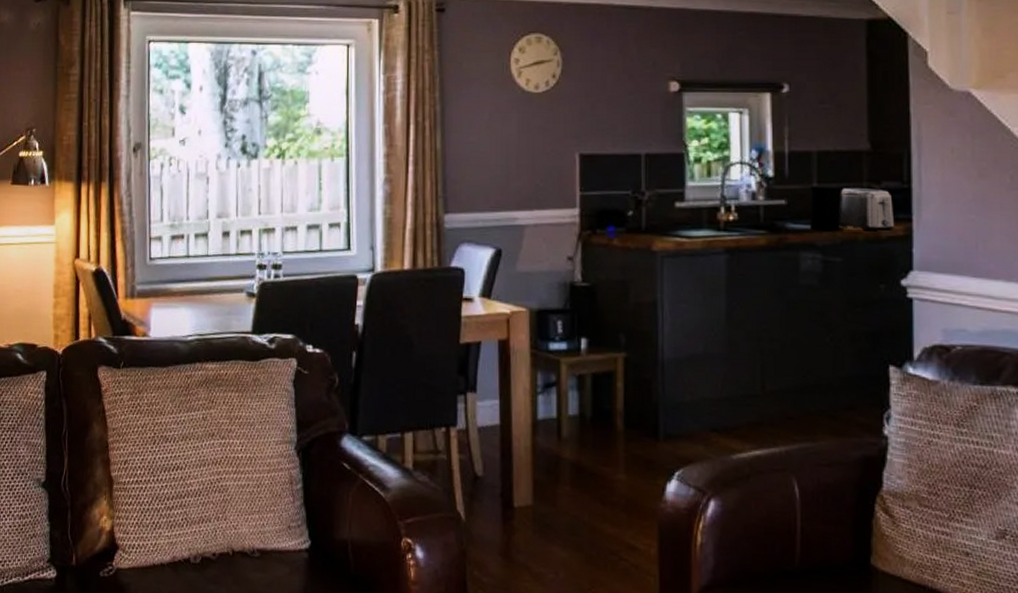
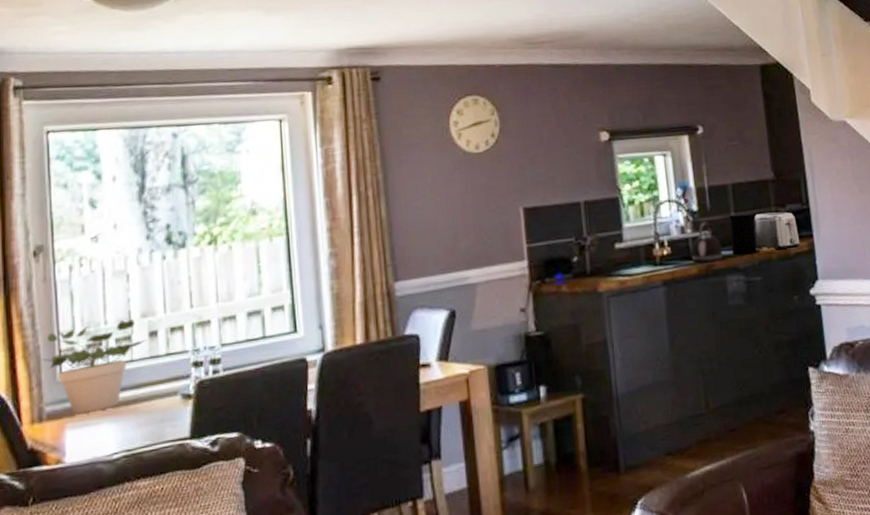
potted plant: none [135,217,220,296] -> present [41,318,147,414]
kettle: none [762,190,799,235] -> present [692,221,724,263]

